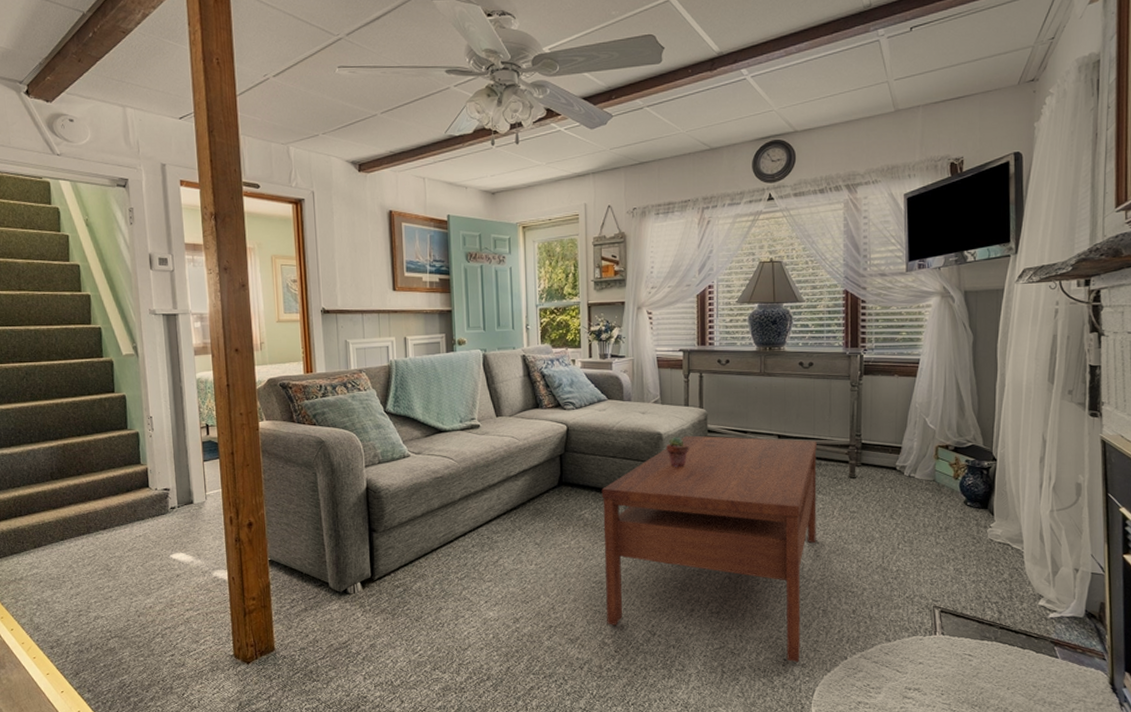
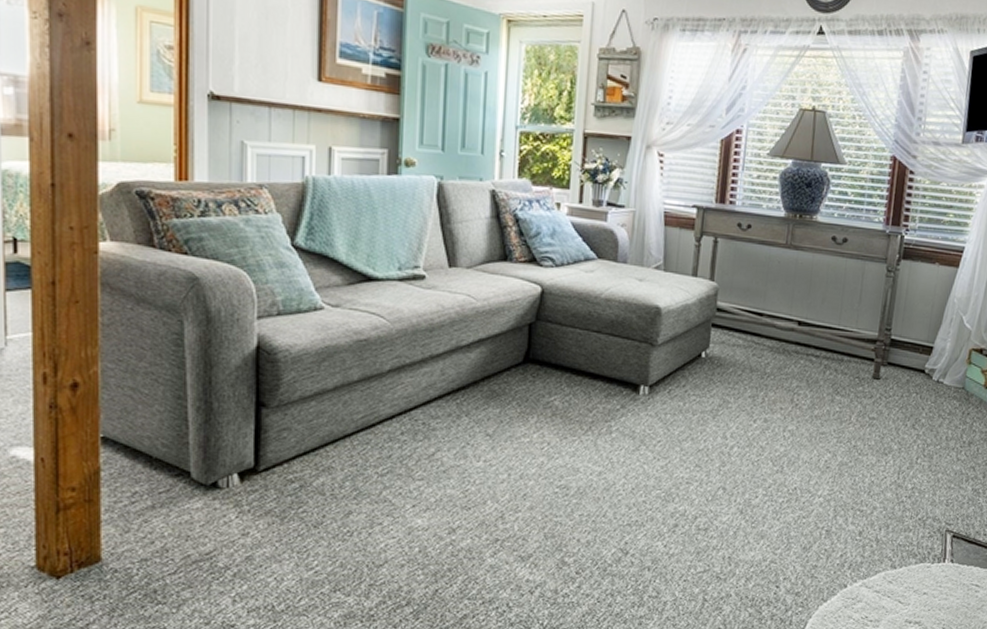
coffee table: present [601,435,817,663] -> none [569,312,842,591]
potted succulent: present [666,437,689,468] -> none [664,313,693,351]

